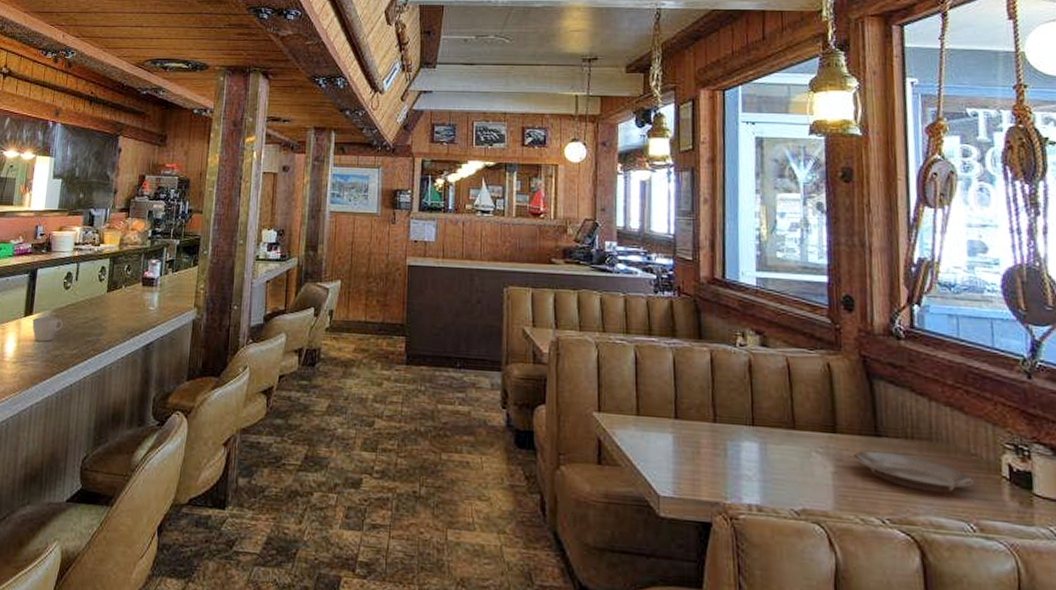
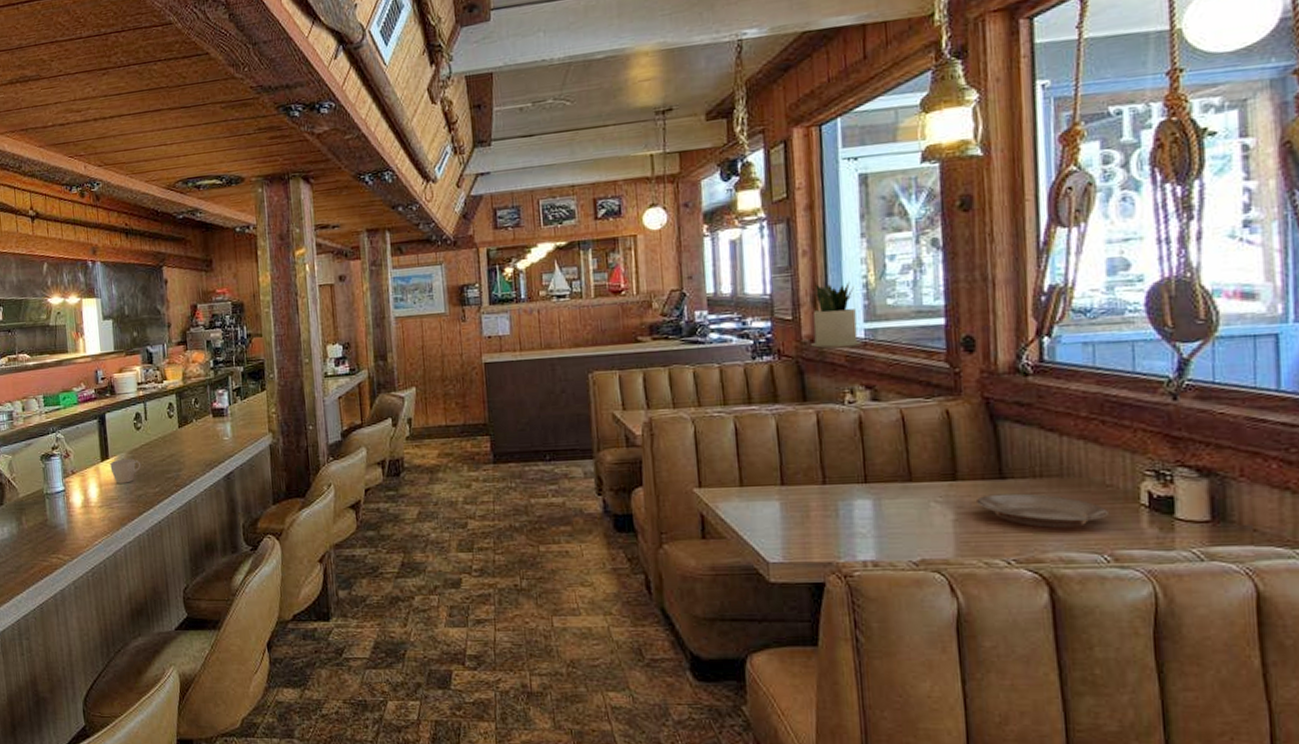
planter: none [707,230,753,294] -> present [809,281,862,350]

